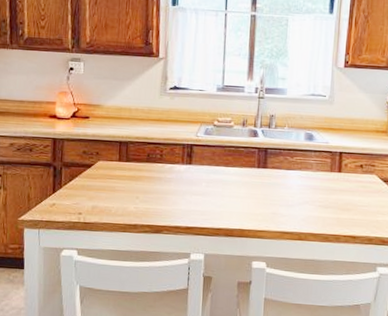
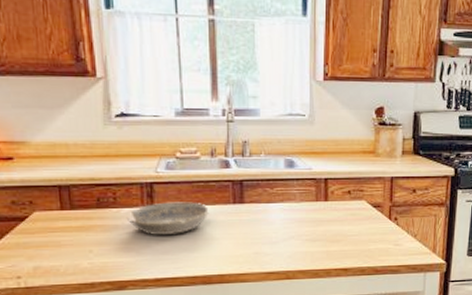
bowl: none [168,162,238,190] -> present [126,202,210,235]

